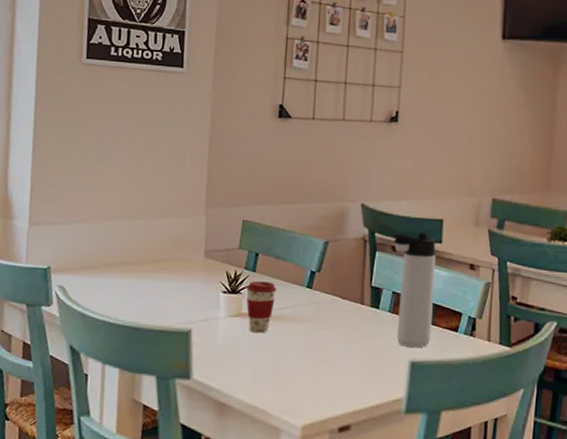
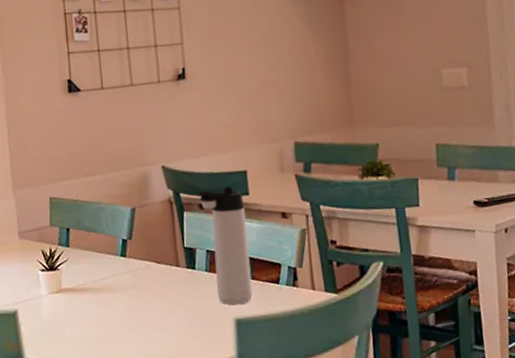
coffee cup: present [246,281,277,333] -> none [63,255,92,307]

